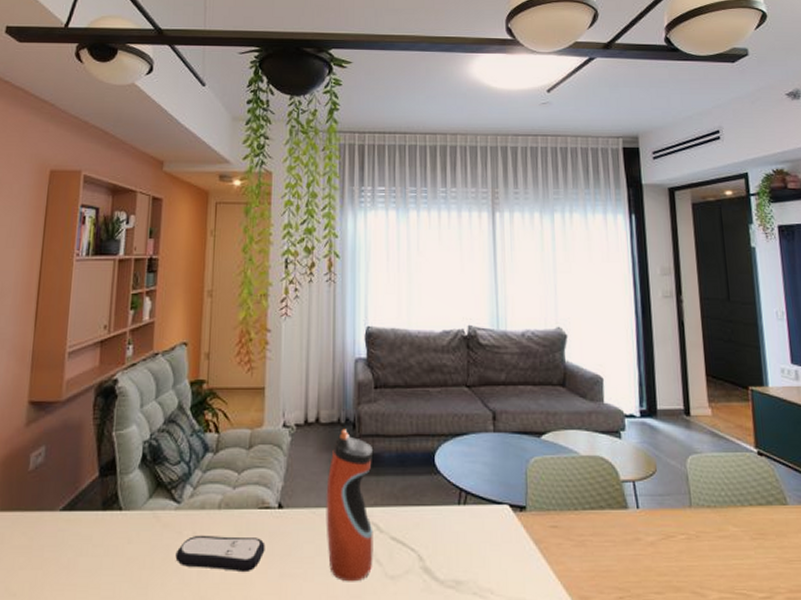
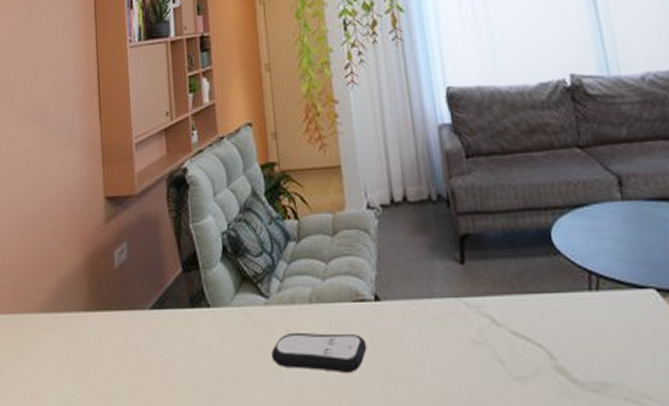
water bottle: present [326,428,374,582] -> none [425,206,494,385]

